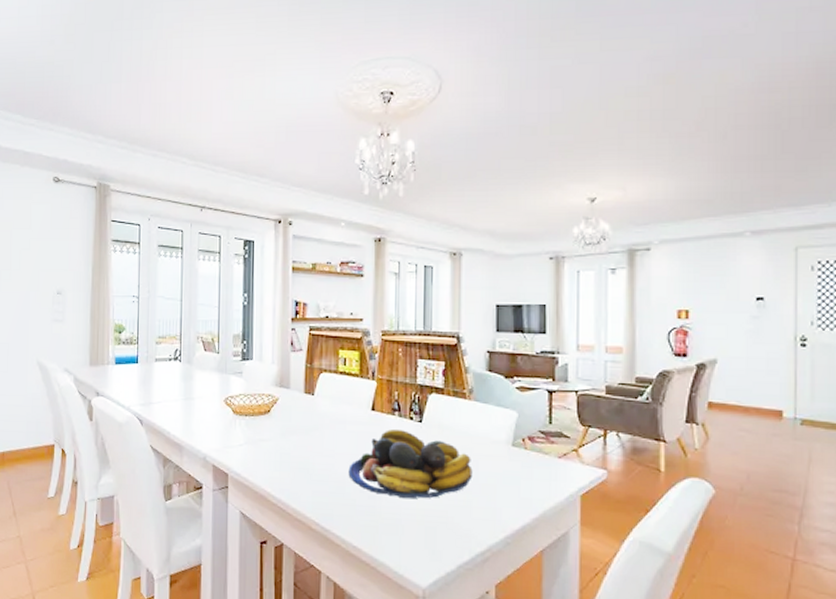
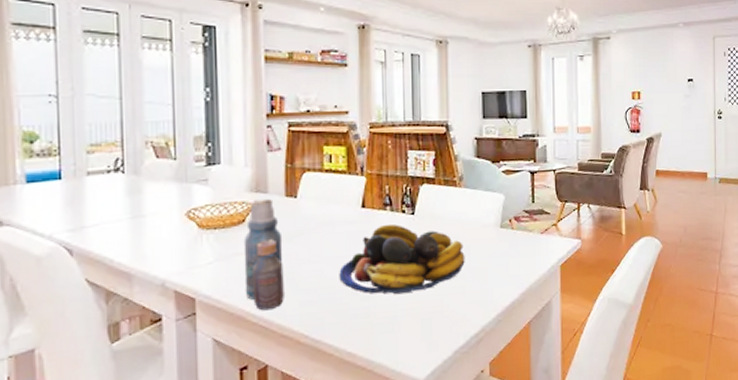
bottle: none [267,393,301,494] -> present [243,198,284,311]

